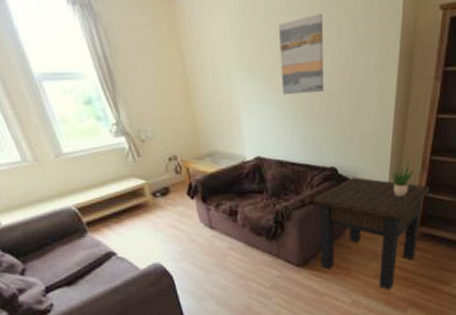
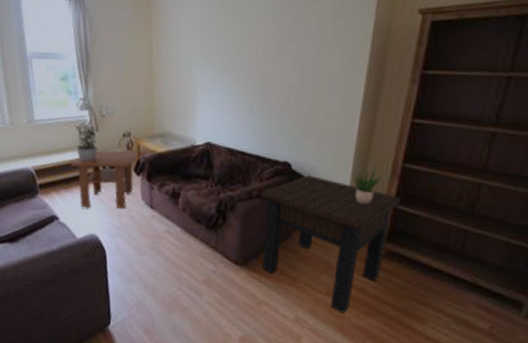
potted plant: none [112,150,144,193] -> present [74,122,100,162]
coffee table: none [117,175,190,240] -> present [70,150,138,209]
wall art: present [278,14,323,95] -> none [241,14,289,86]

